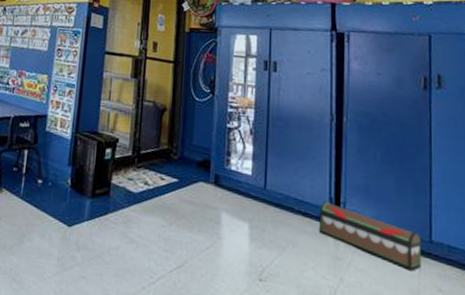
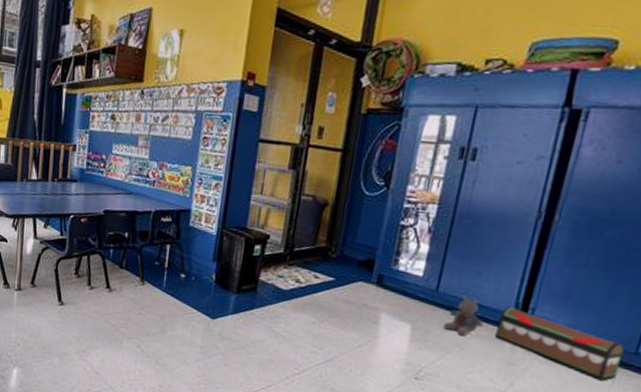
stuffed animal: none [276,192,308,233] -> present [444,295,484,337]

